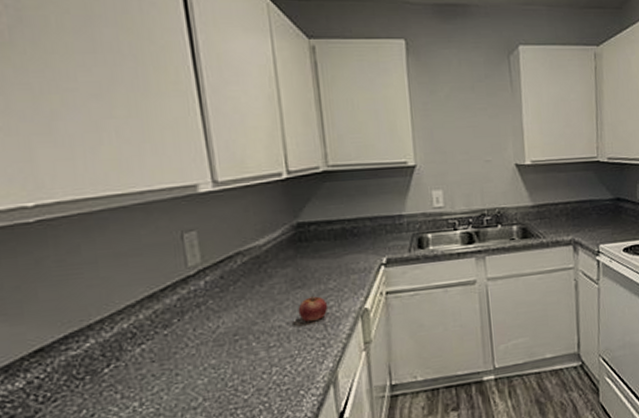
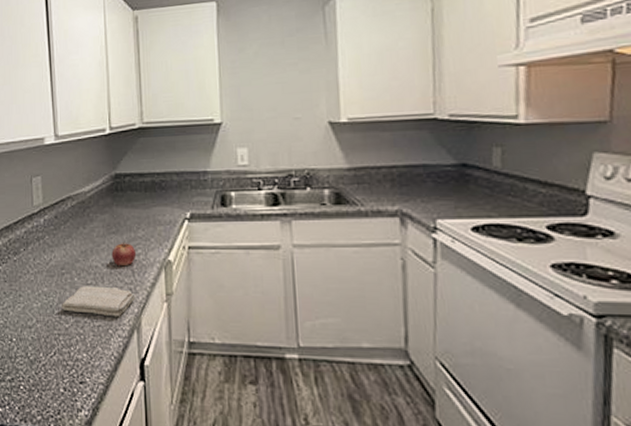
washcloth: none [237,344,330,381] -> present [62,286,136,317]

